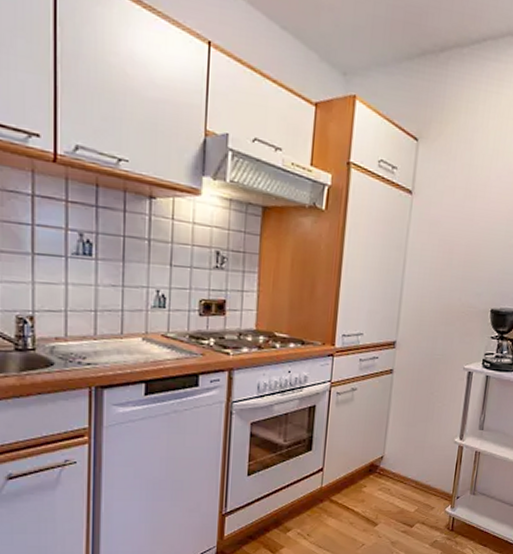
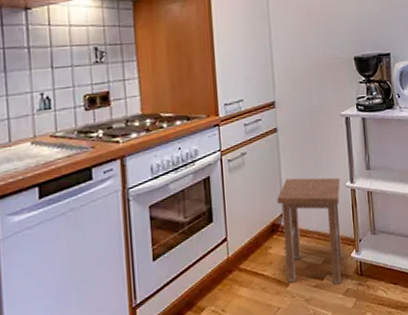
stool: none [376,422,450,535] -> present [277,177,342,285]

